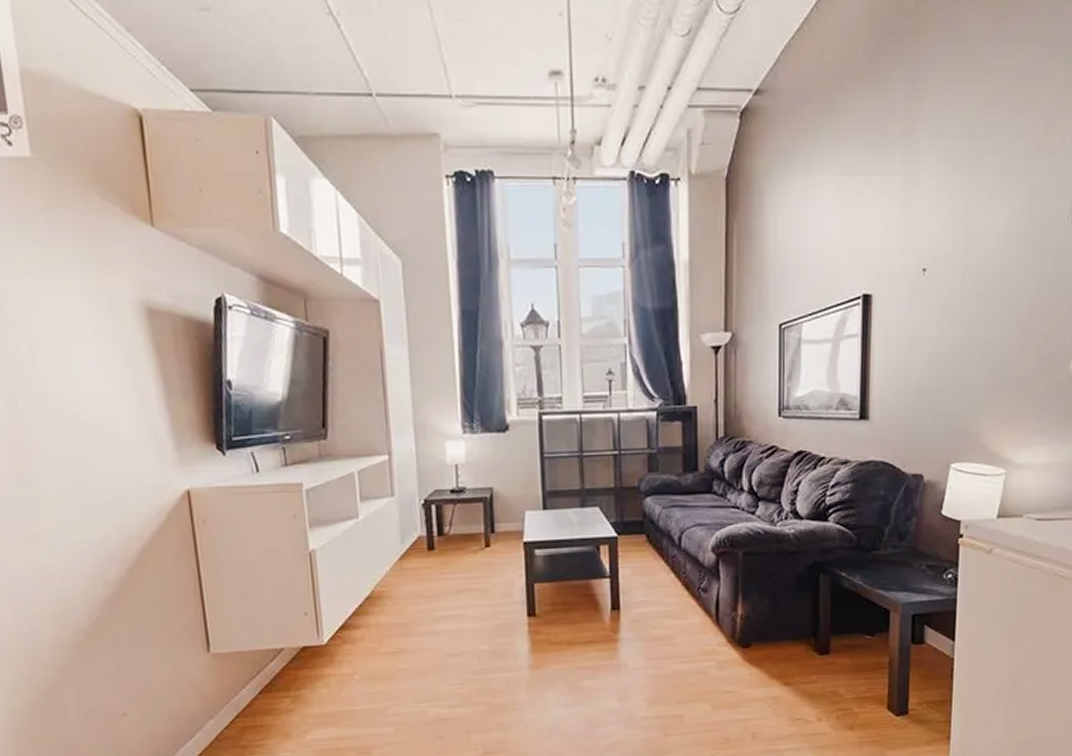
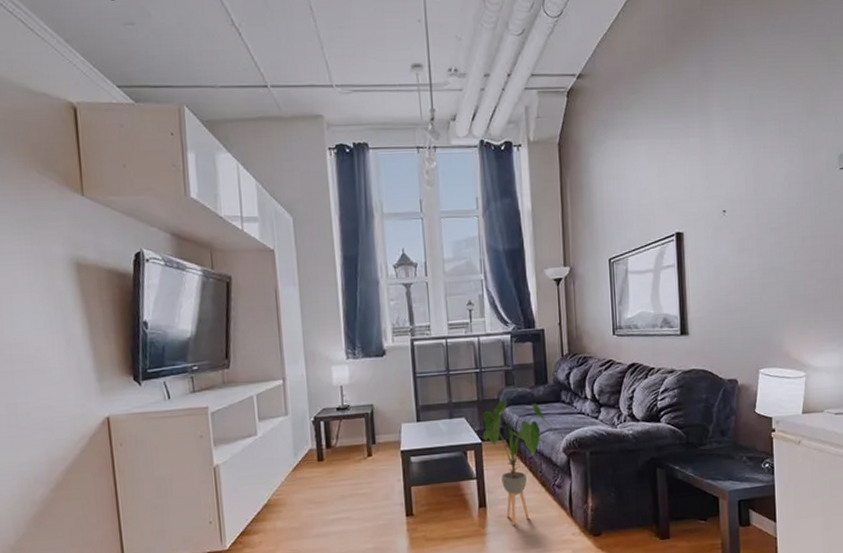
house plant: none [619,488,704,631] -> present [482,400,556,525]

